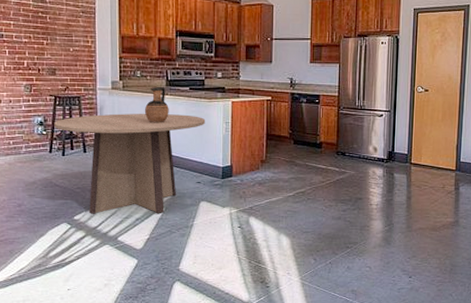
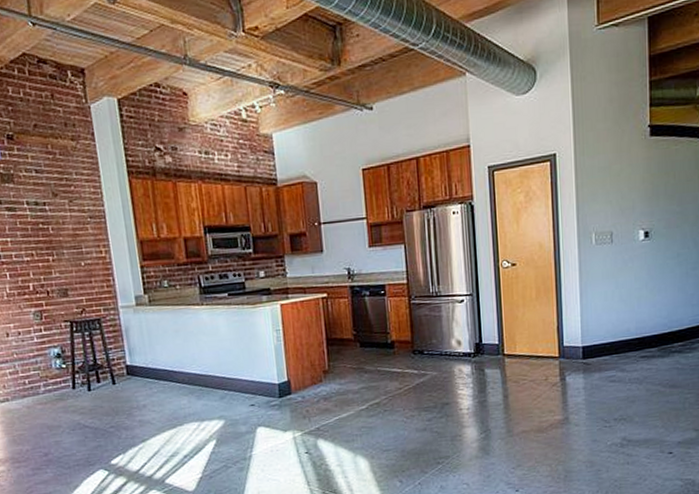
dining table: present [54,113,206,214] -> none [73,326,252,456]
ceramic jug: present [144,86,169,123] -> none [177,295,208,341]

